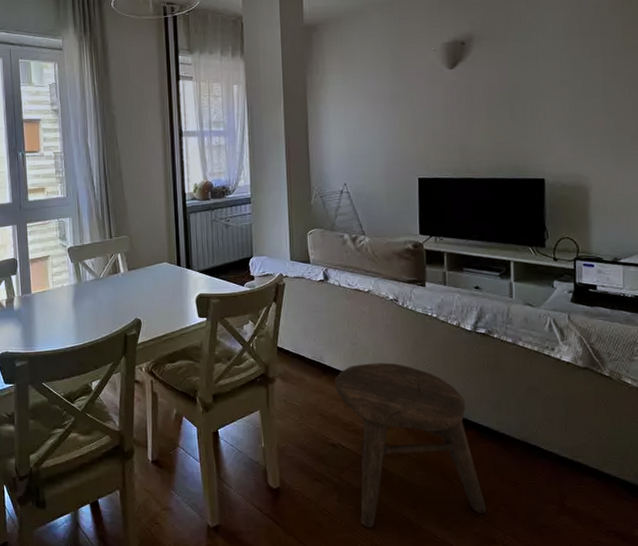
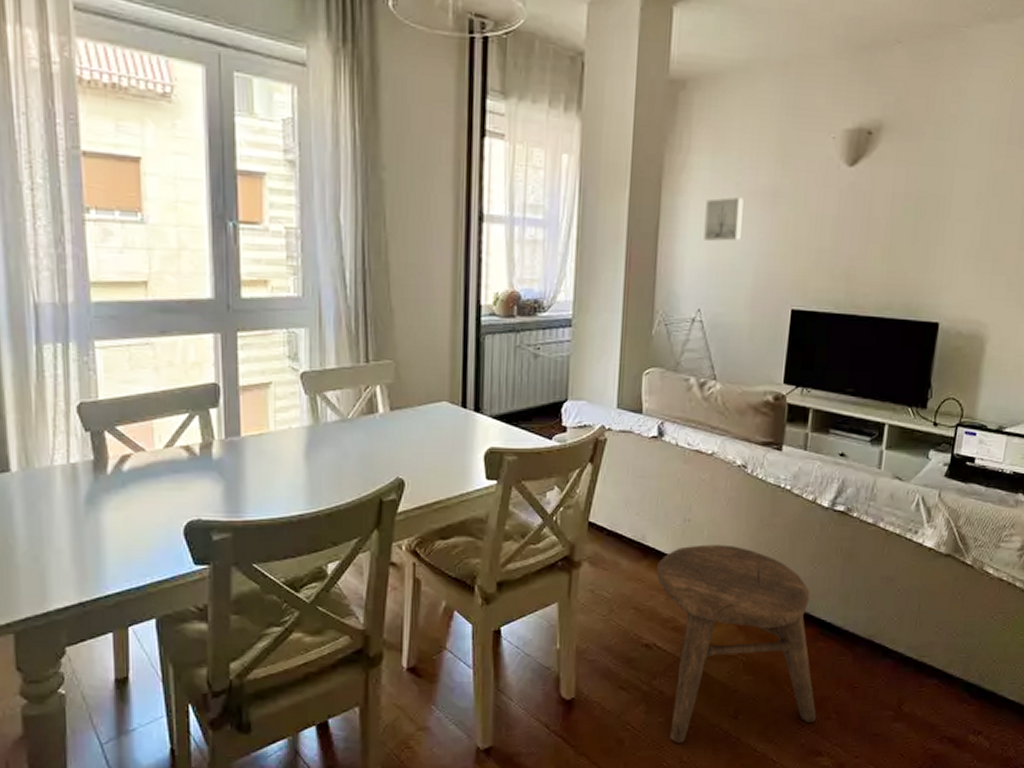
wall art: none [341,101,371,134] -> present [703,197,744,241]

